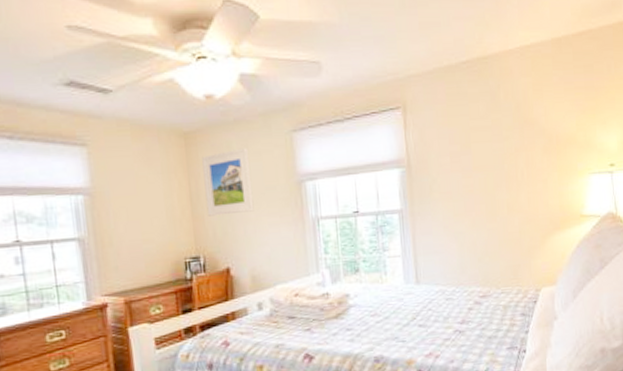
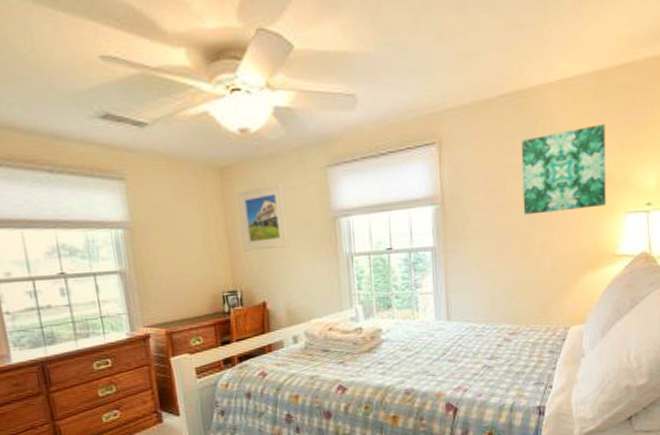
wall art: none [484,87,570,177] -> present [521,123,606,215]

